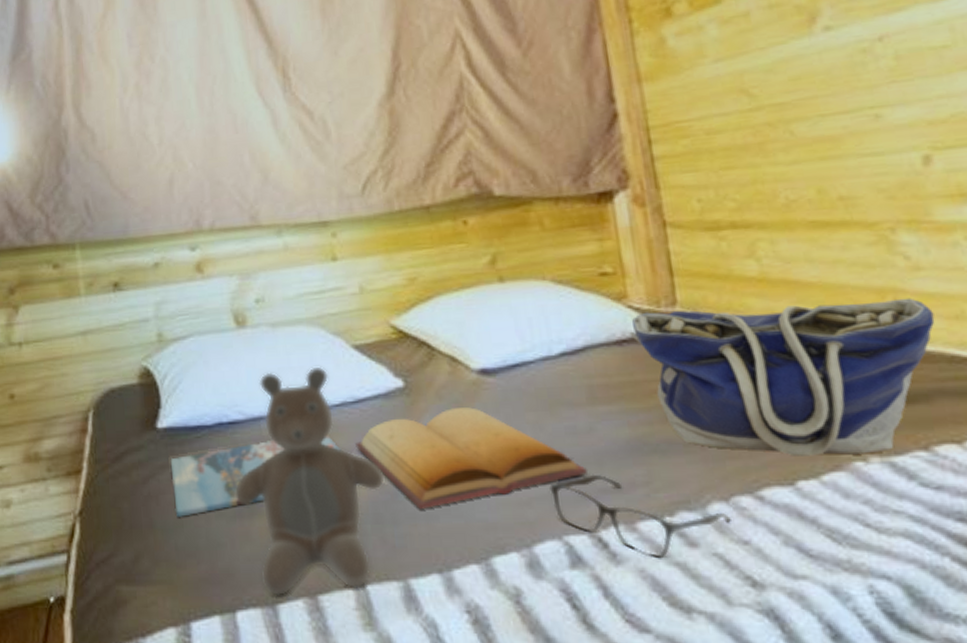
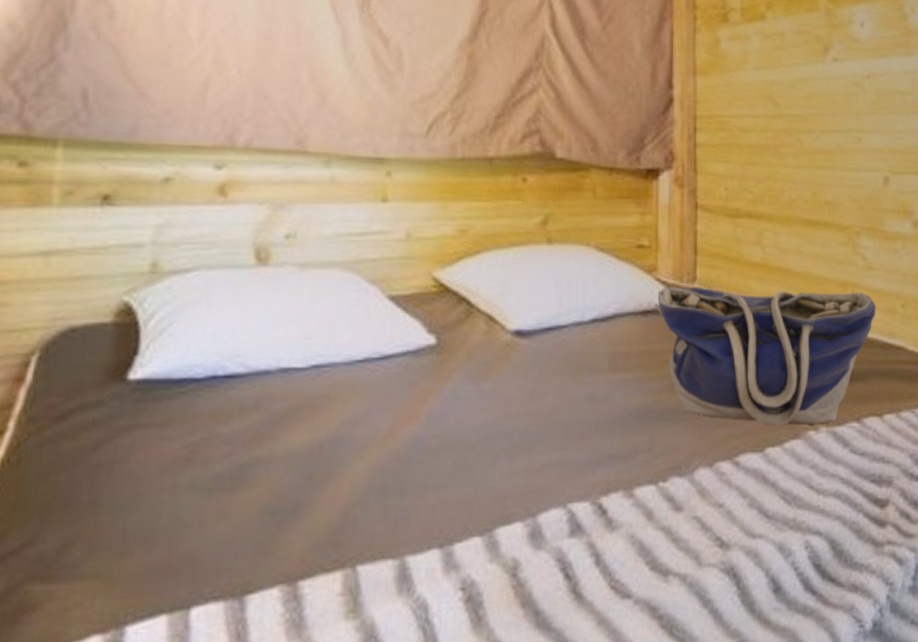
magazine: present [170,434,343,517] -> none [132,393,358,492]
stuffed animal: present [235,366,384,595] -> none [217,316,397,584]
bible: present [355,407,589,509] -> none [372,369,600,478]
eyeglasses: present [549,474,731,559] -> none [562,440,712,524]

